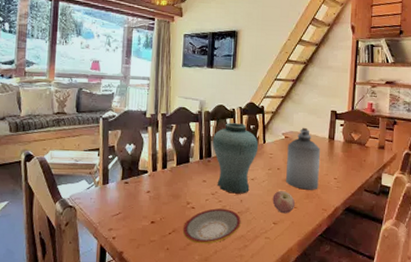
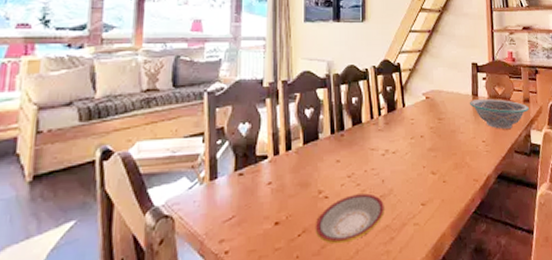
vase: present [212,123,259,194] -> none [344,86,398,173]
apple: present [272,190,296,214] -> none [418,162,444,191]
bottle: present [286,127,320,190] -> none [430,84,467,159]
bowl: none [325,142,383,170] -> present [469,99,529,129]

